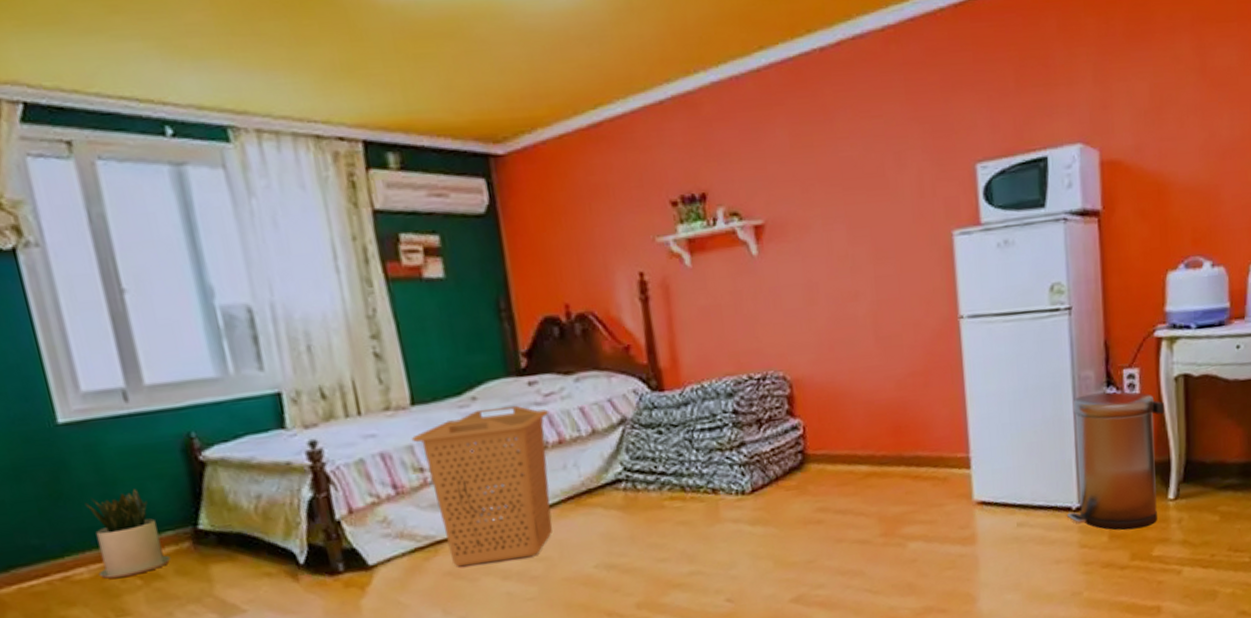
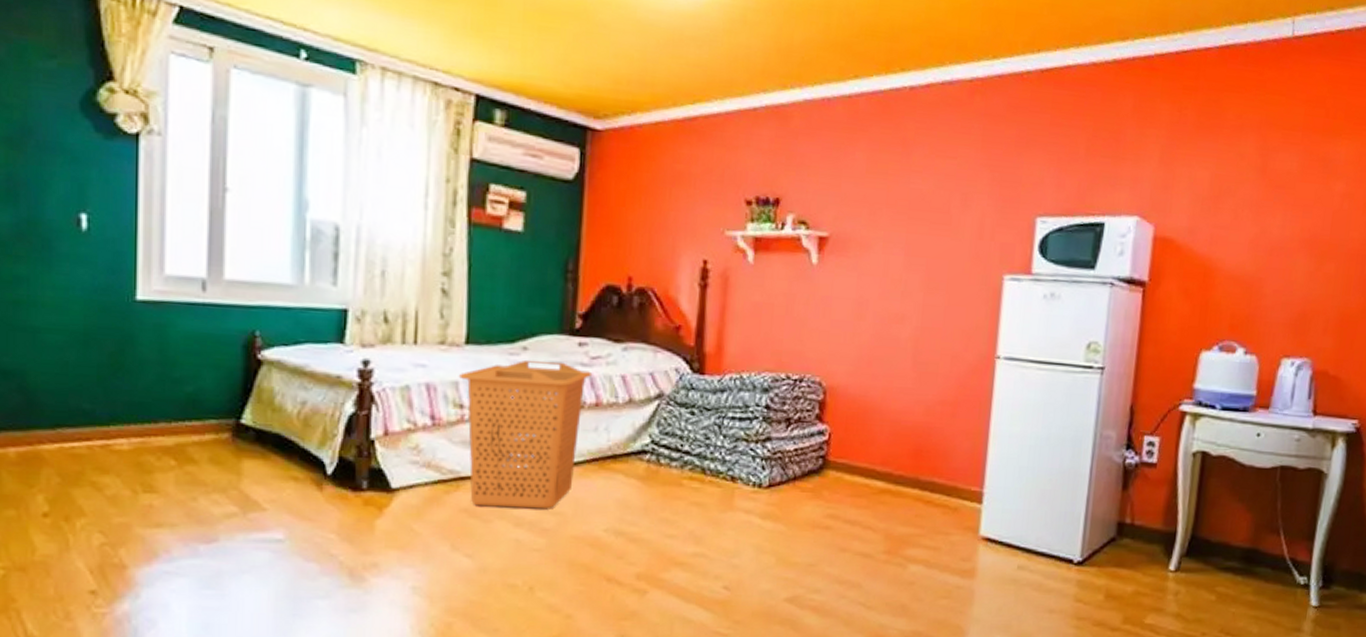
planter: present [85,488,171,579] -> none [137,373,208,456]
pedal bin: present [1066,391,1164,530] -> none [1066,453,1179,594]

